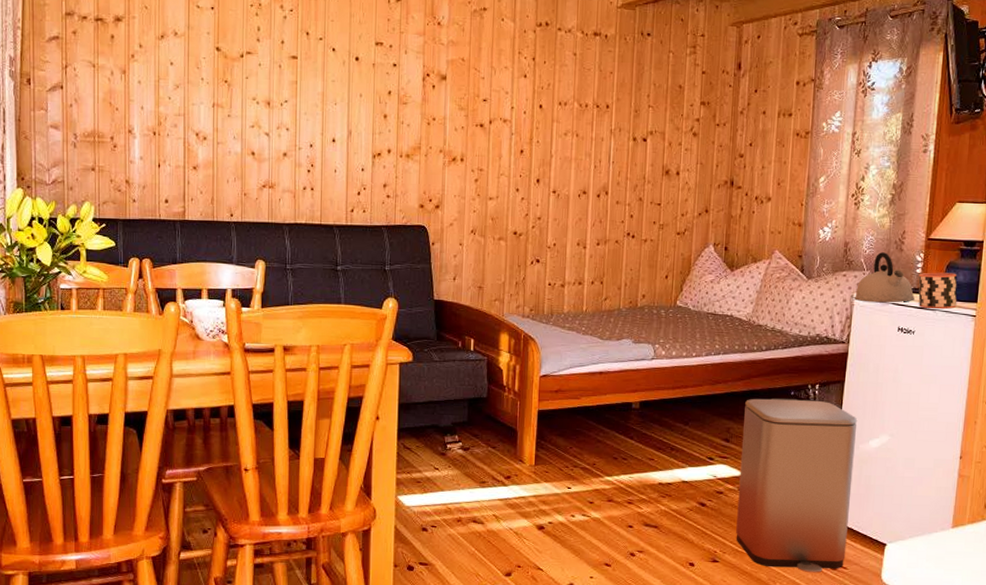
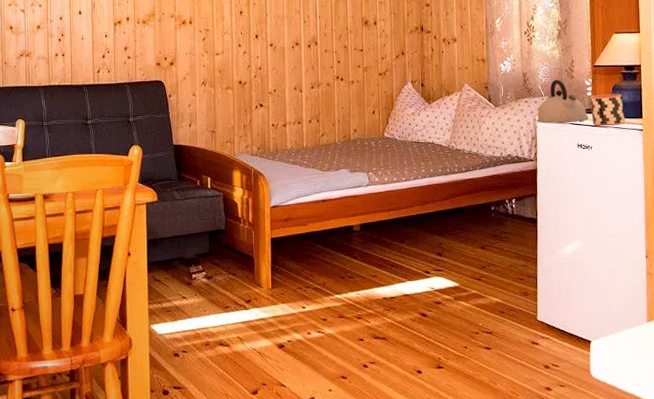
pedal bin: present [736,397,858,573] -> none [452,213,556,373]

